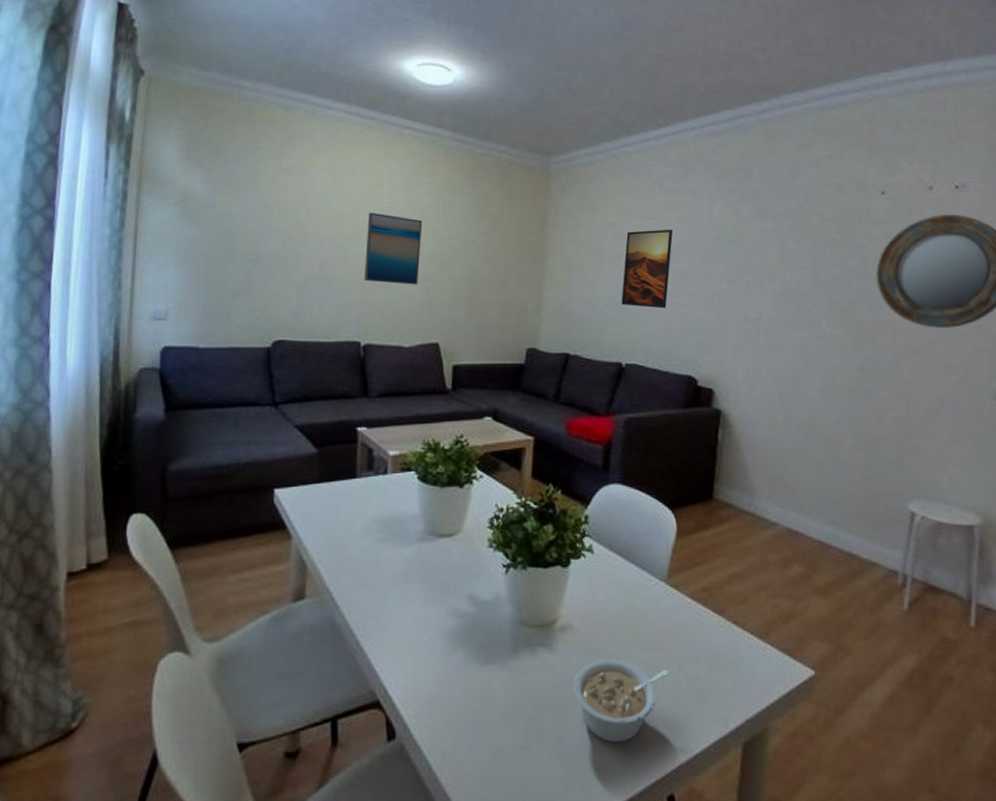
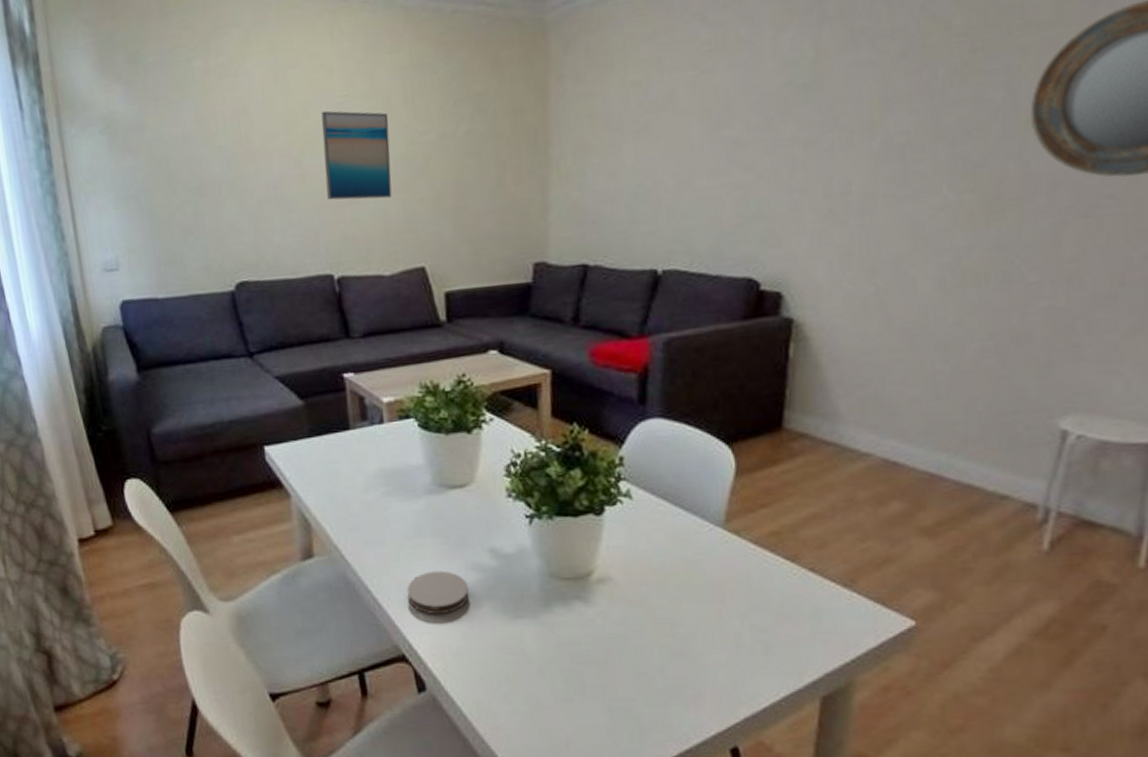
coaster: none [389,615,446,660] -> present [406,570,469,615]
legume: present [573,659,668,743] -> none [616,611,729,696]
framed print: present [621,229,673,309] -> none [652,80,722,195]

